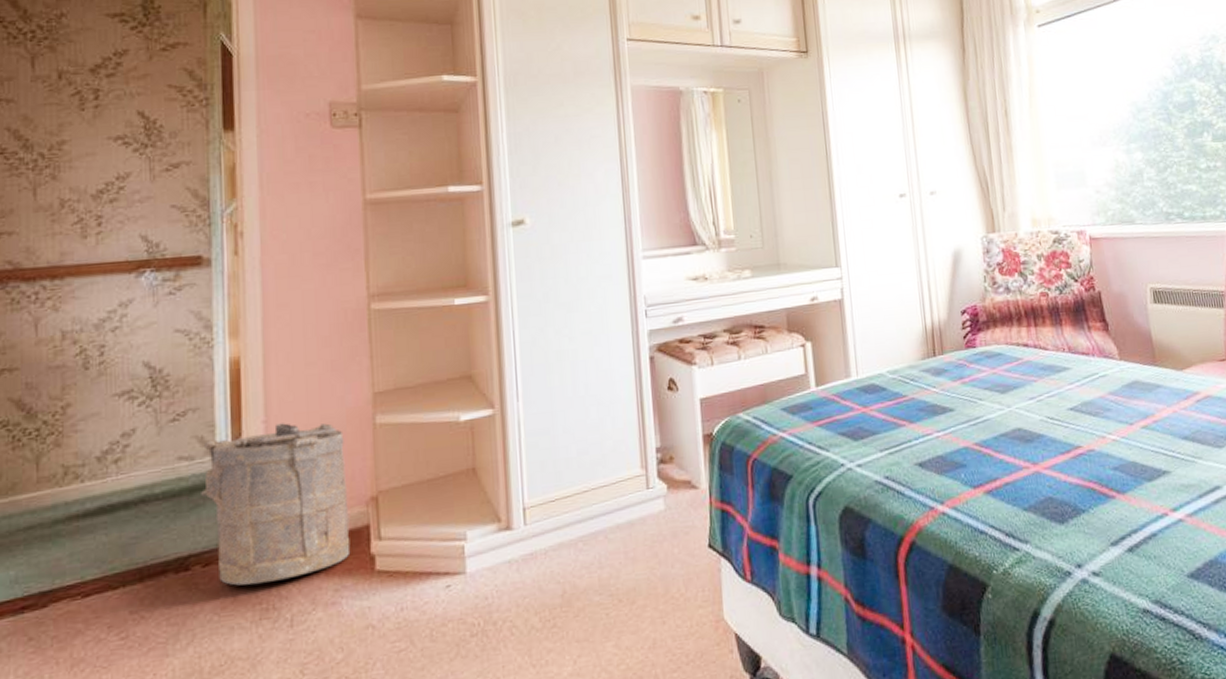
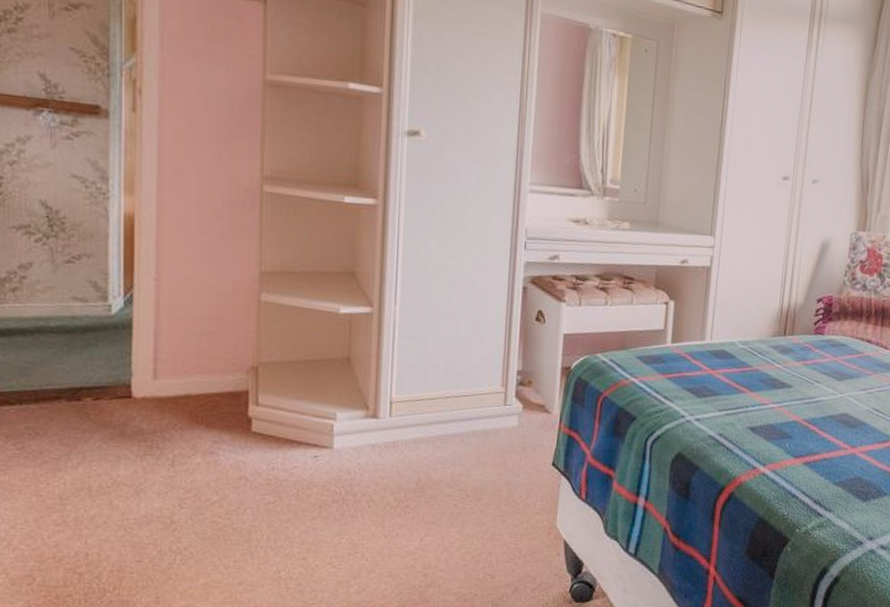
laundry hamper: present [201,423,351,586] -> none [94,283,231,425]

